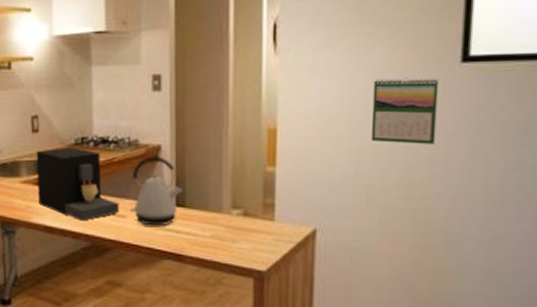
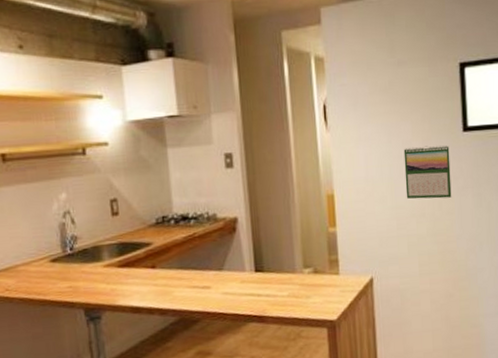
coffee maker: present [36,146,119,221] -> none [117,226,204,297]
kettle: present [130,156,182,226] -> none [213,228,260,293]

